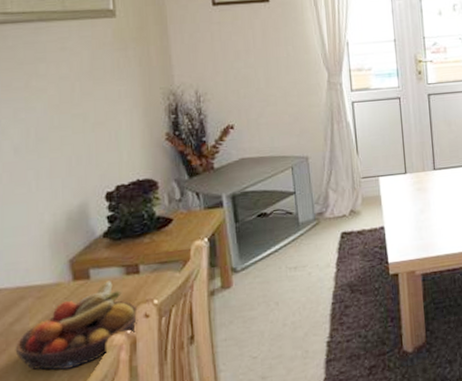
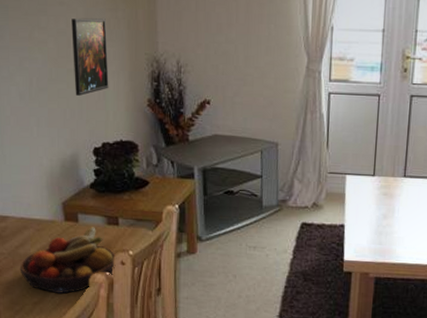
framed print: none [75,59,121,140] -> present [71,18,109,96]

